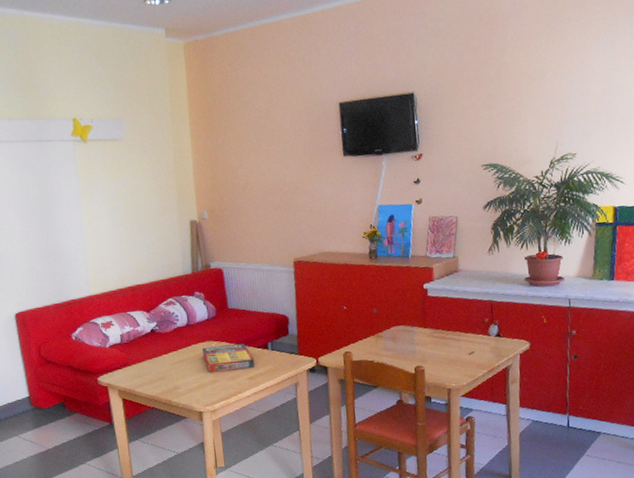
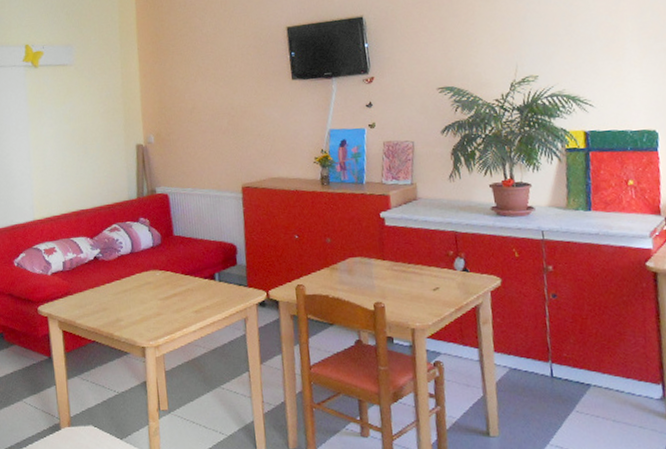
game compilation box: present [202,344,254,373] -> none [146,274,201,305]

